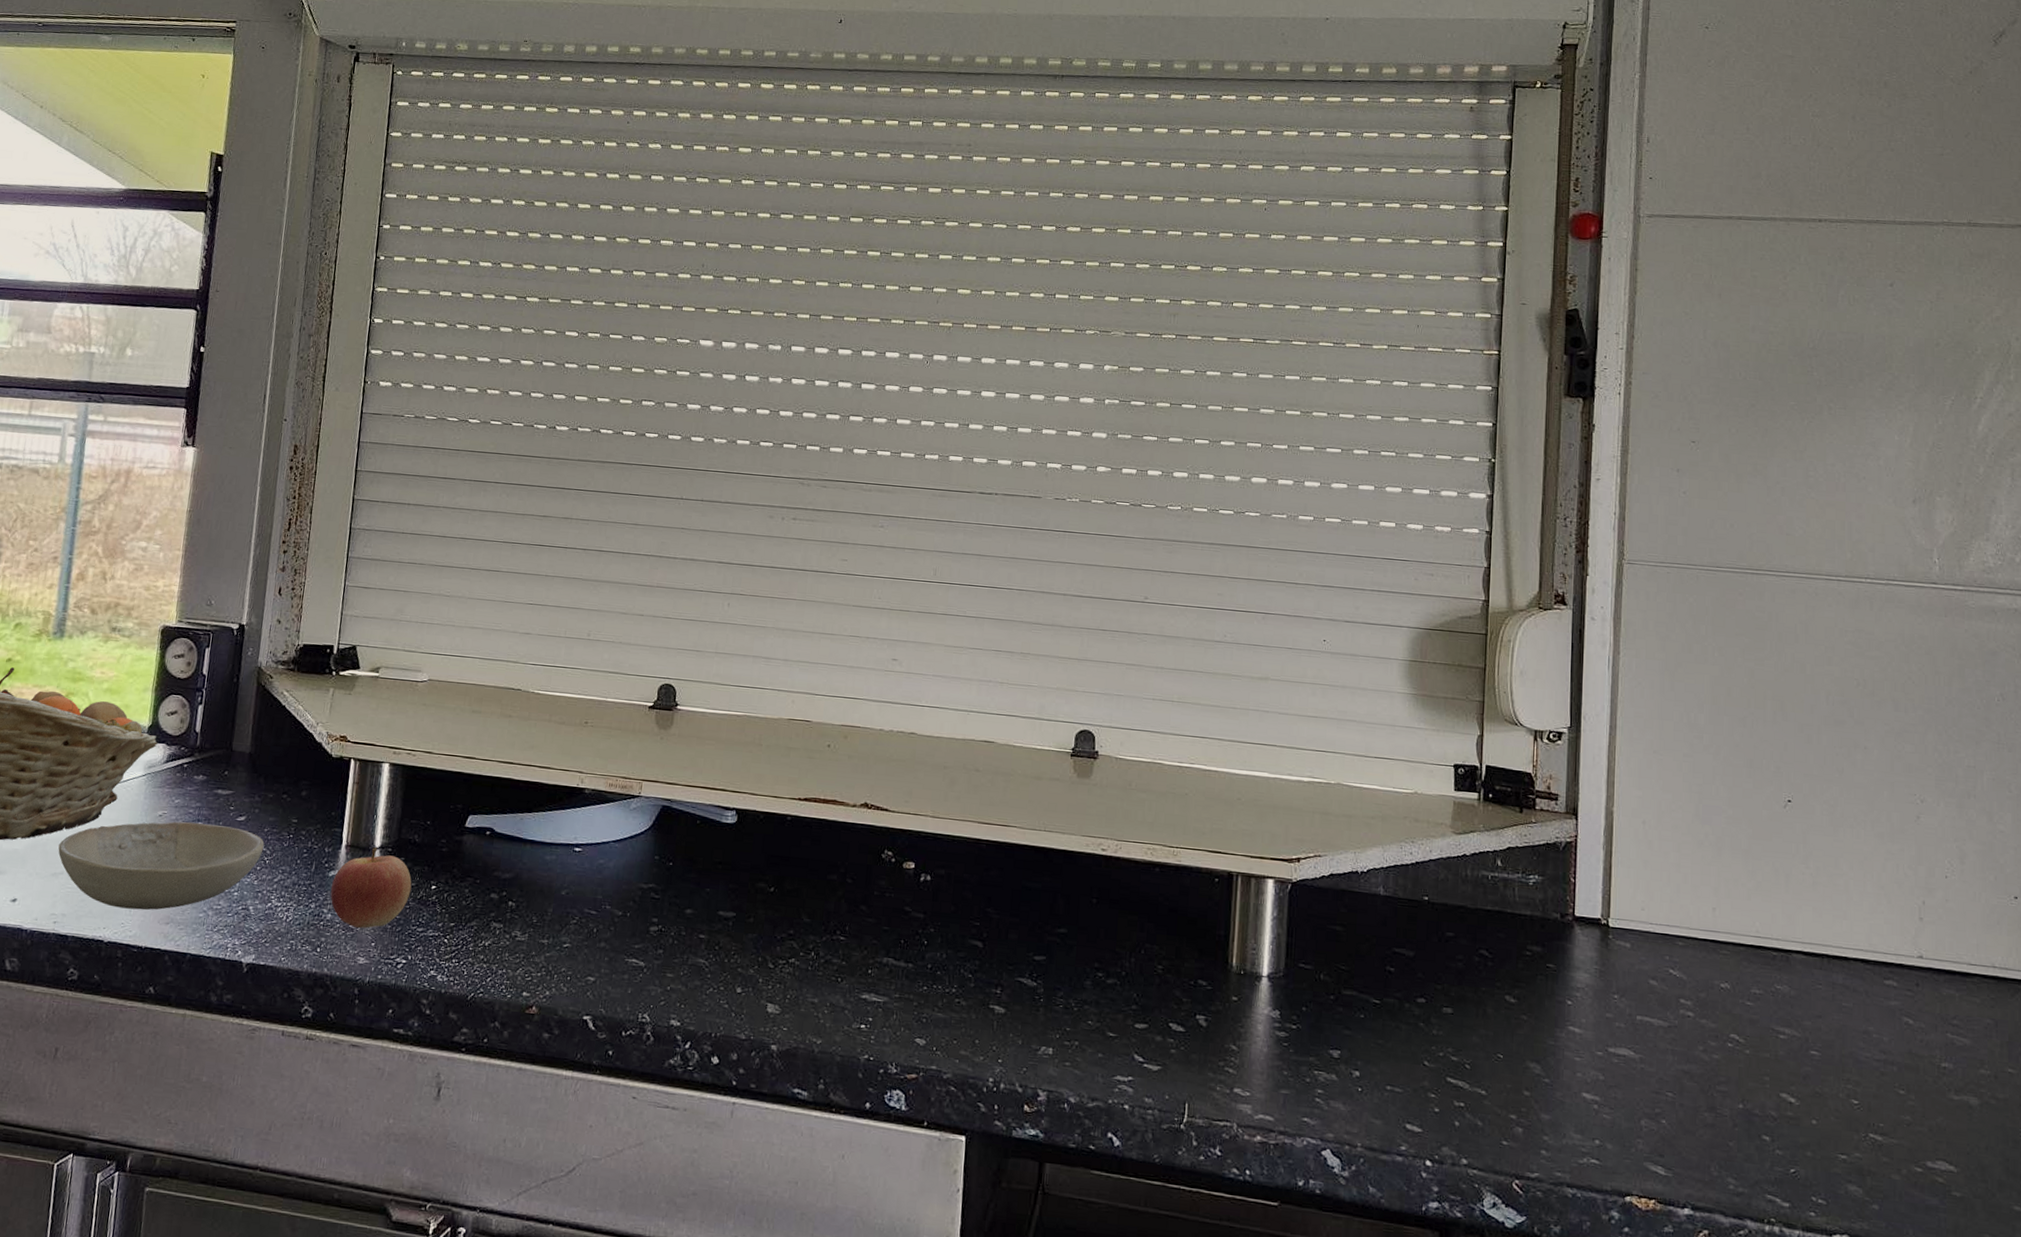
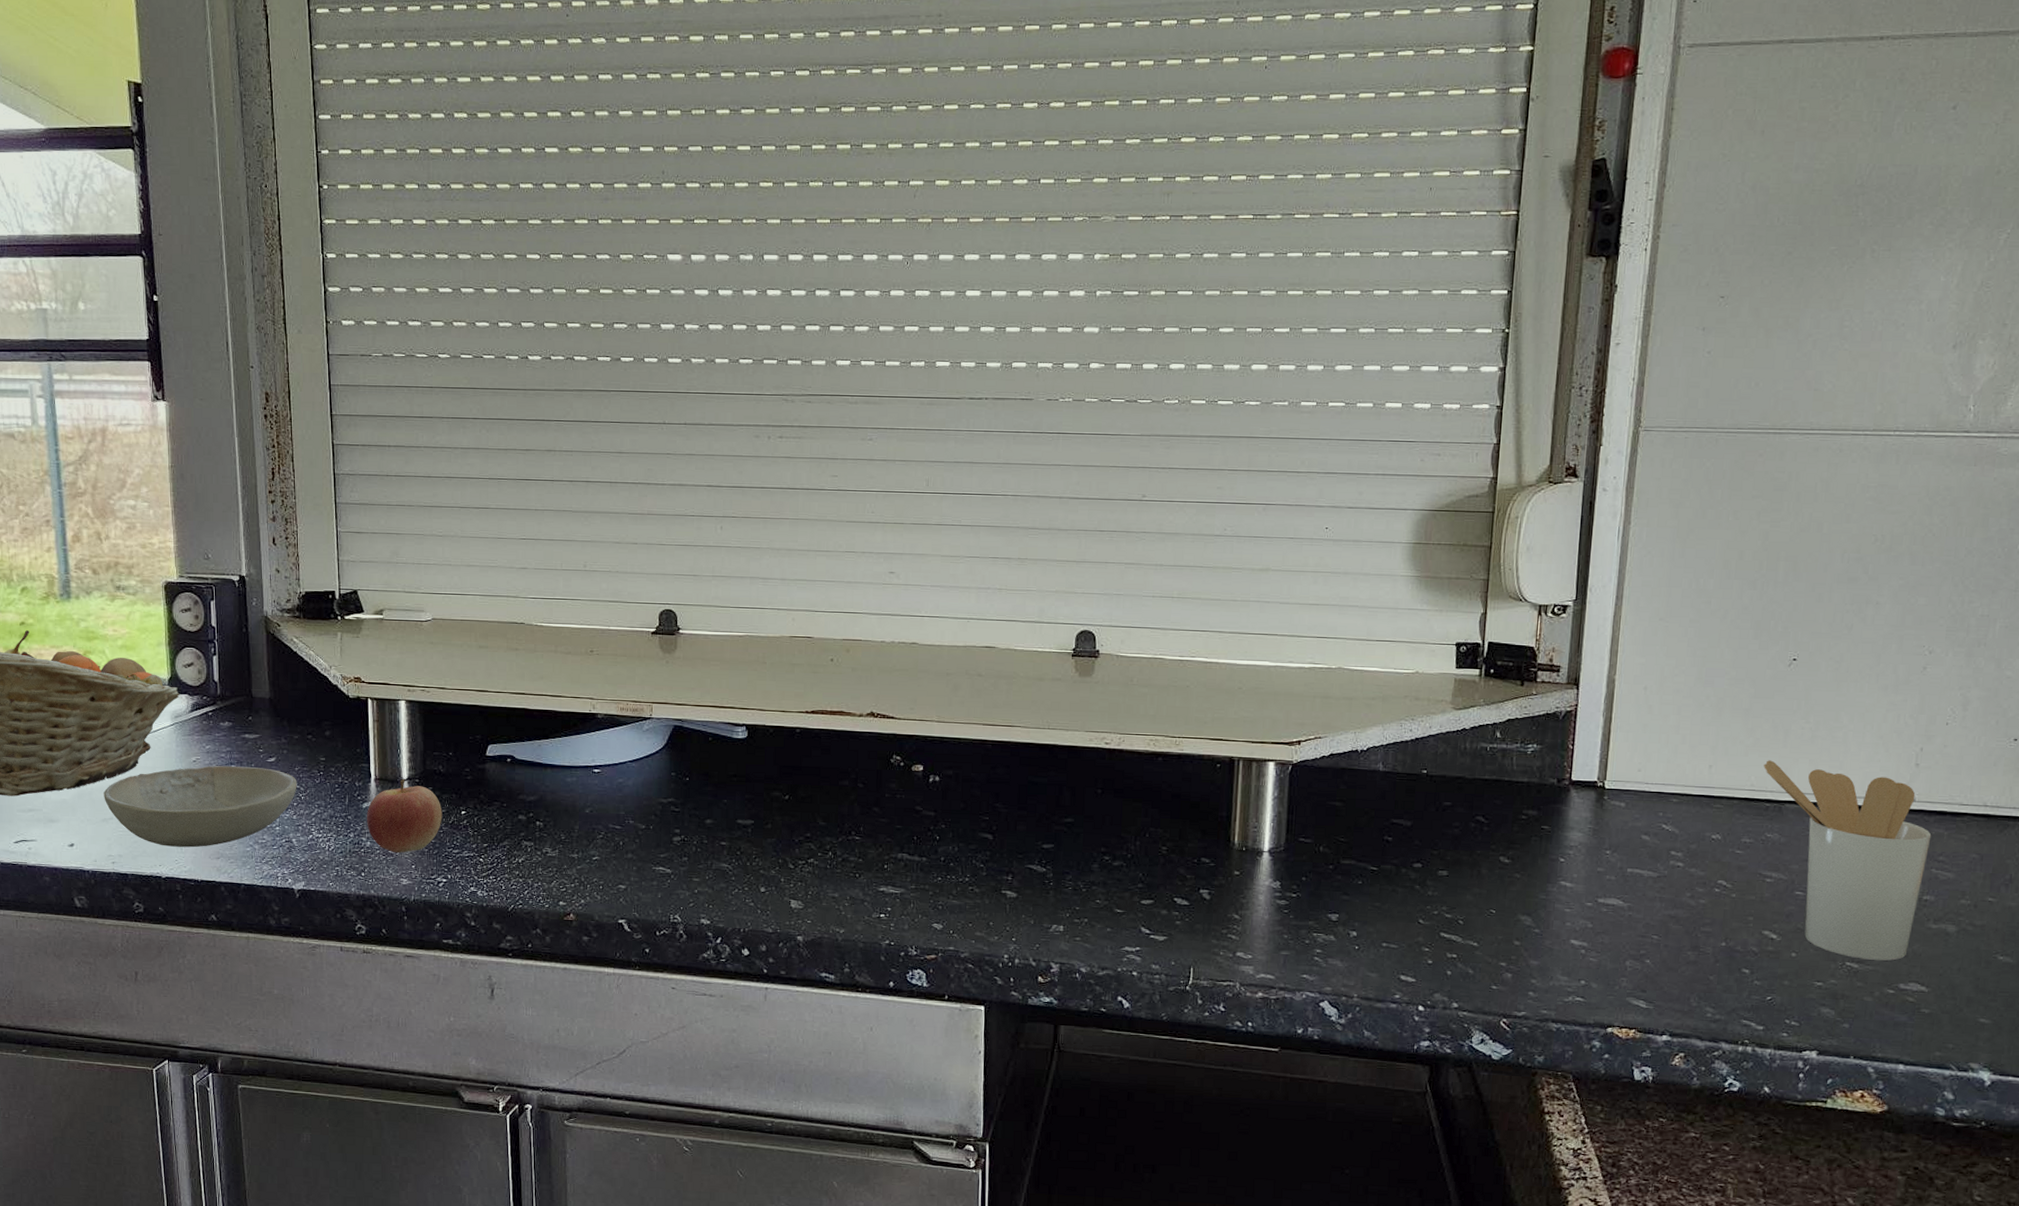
utensil holder: none [1768,905,1943,1134] -> present [1764,760,1932,961]

